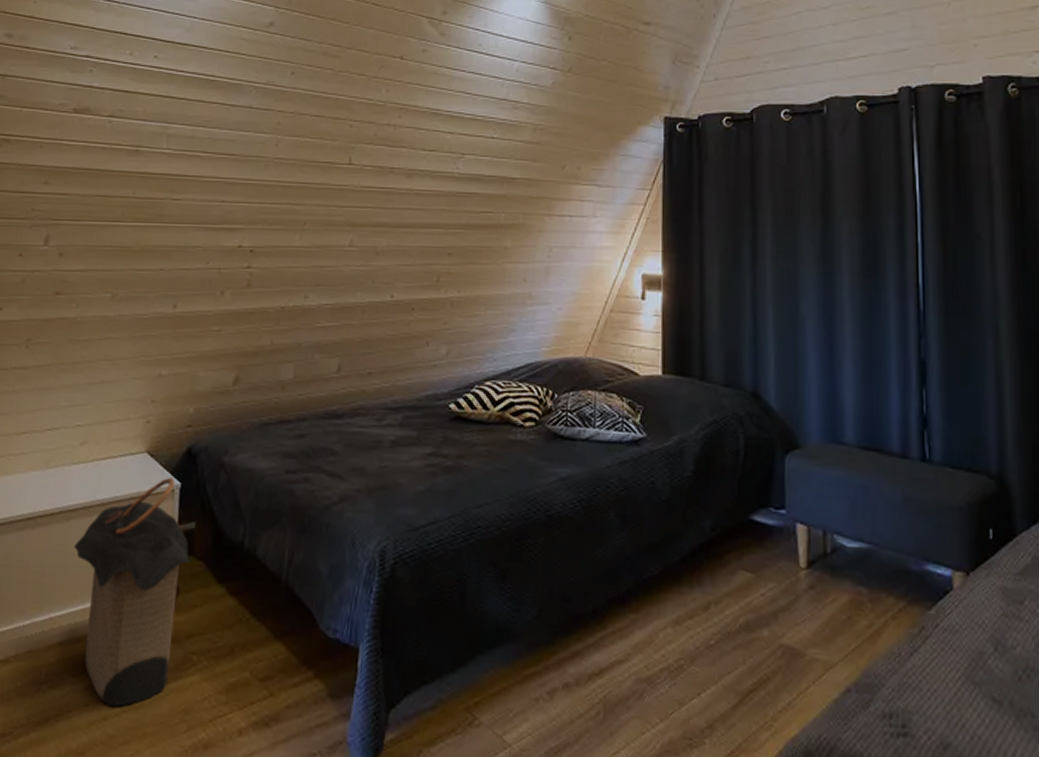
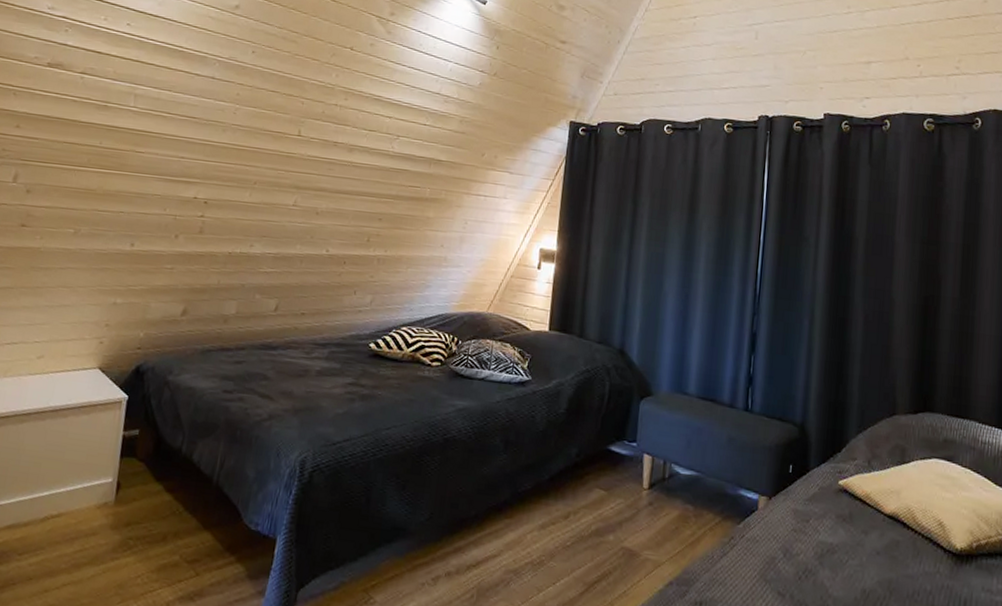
laundry hamper: present [74,477,190,708] -> none [26,390,133,582]

